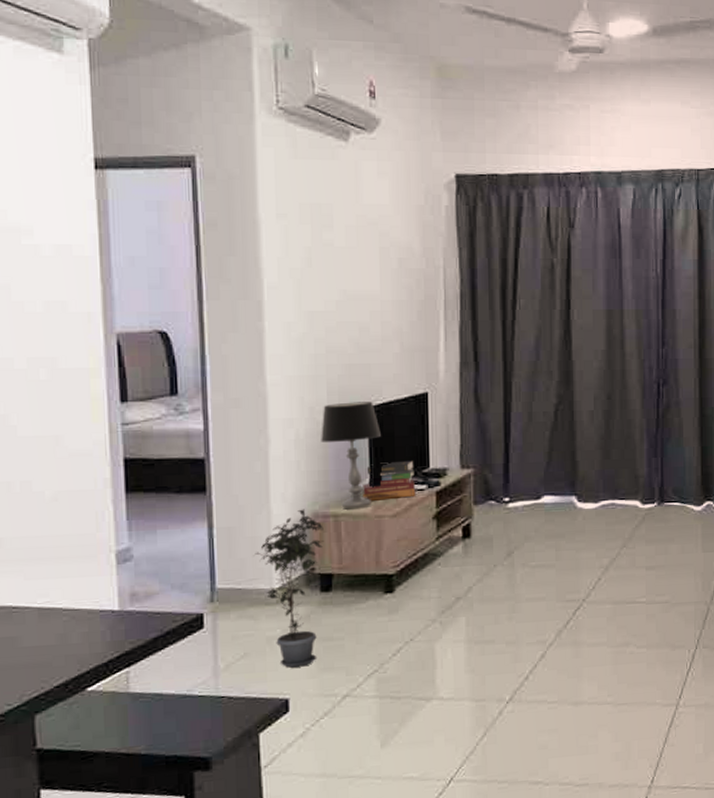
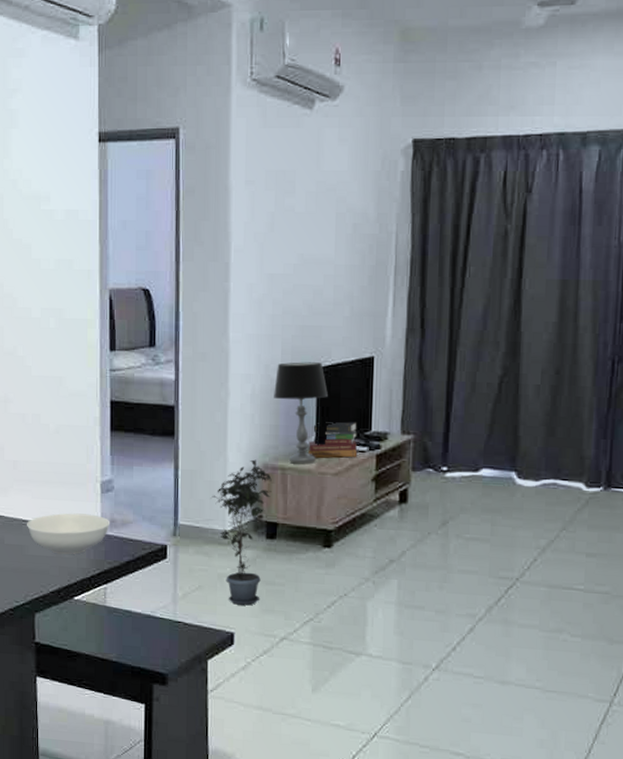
bowl: none [19,589,131,641] -> present [27,513,111,555]

